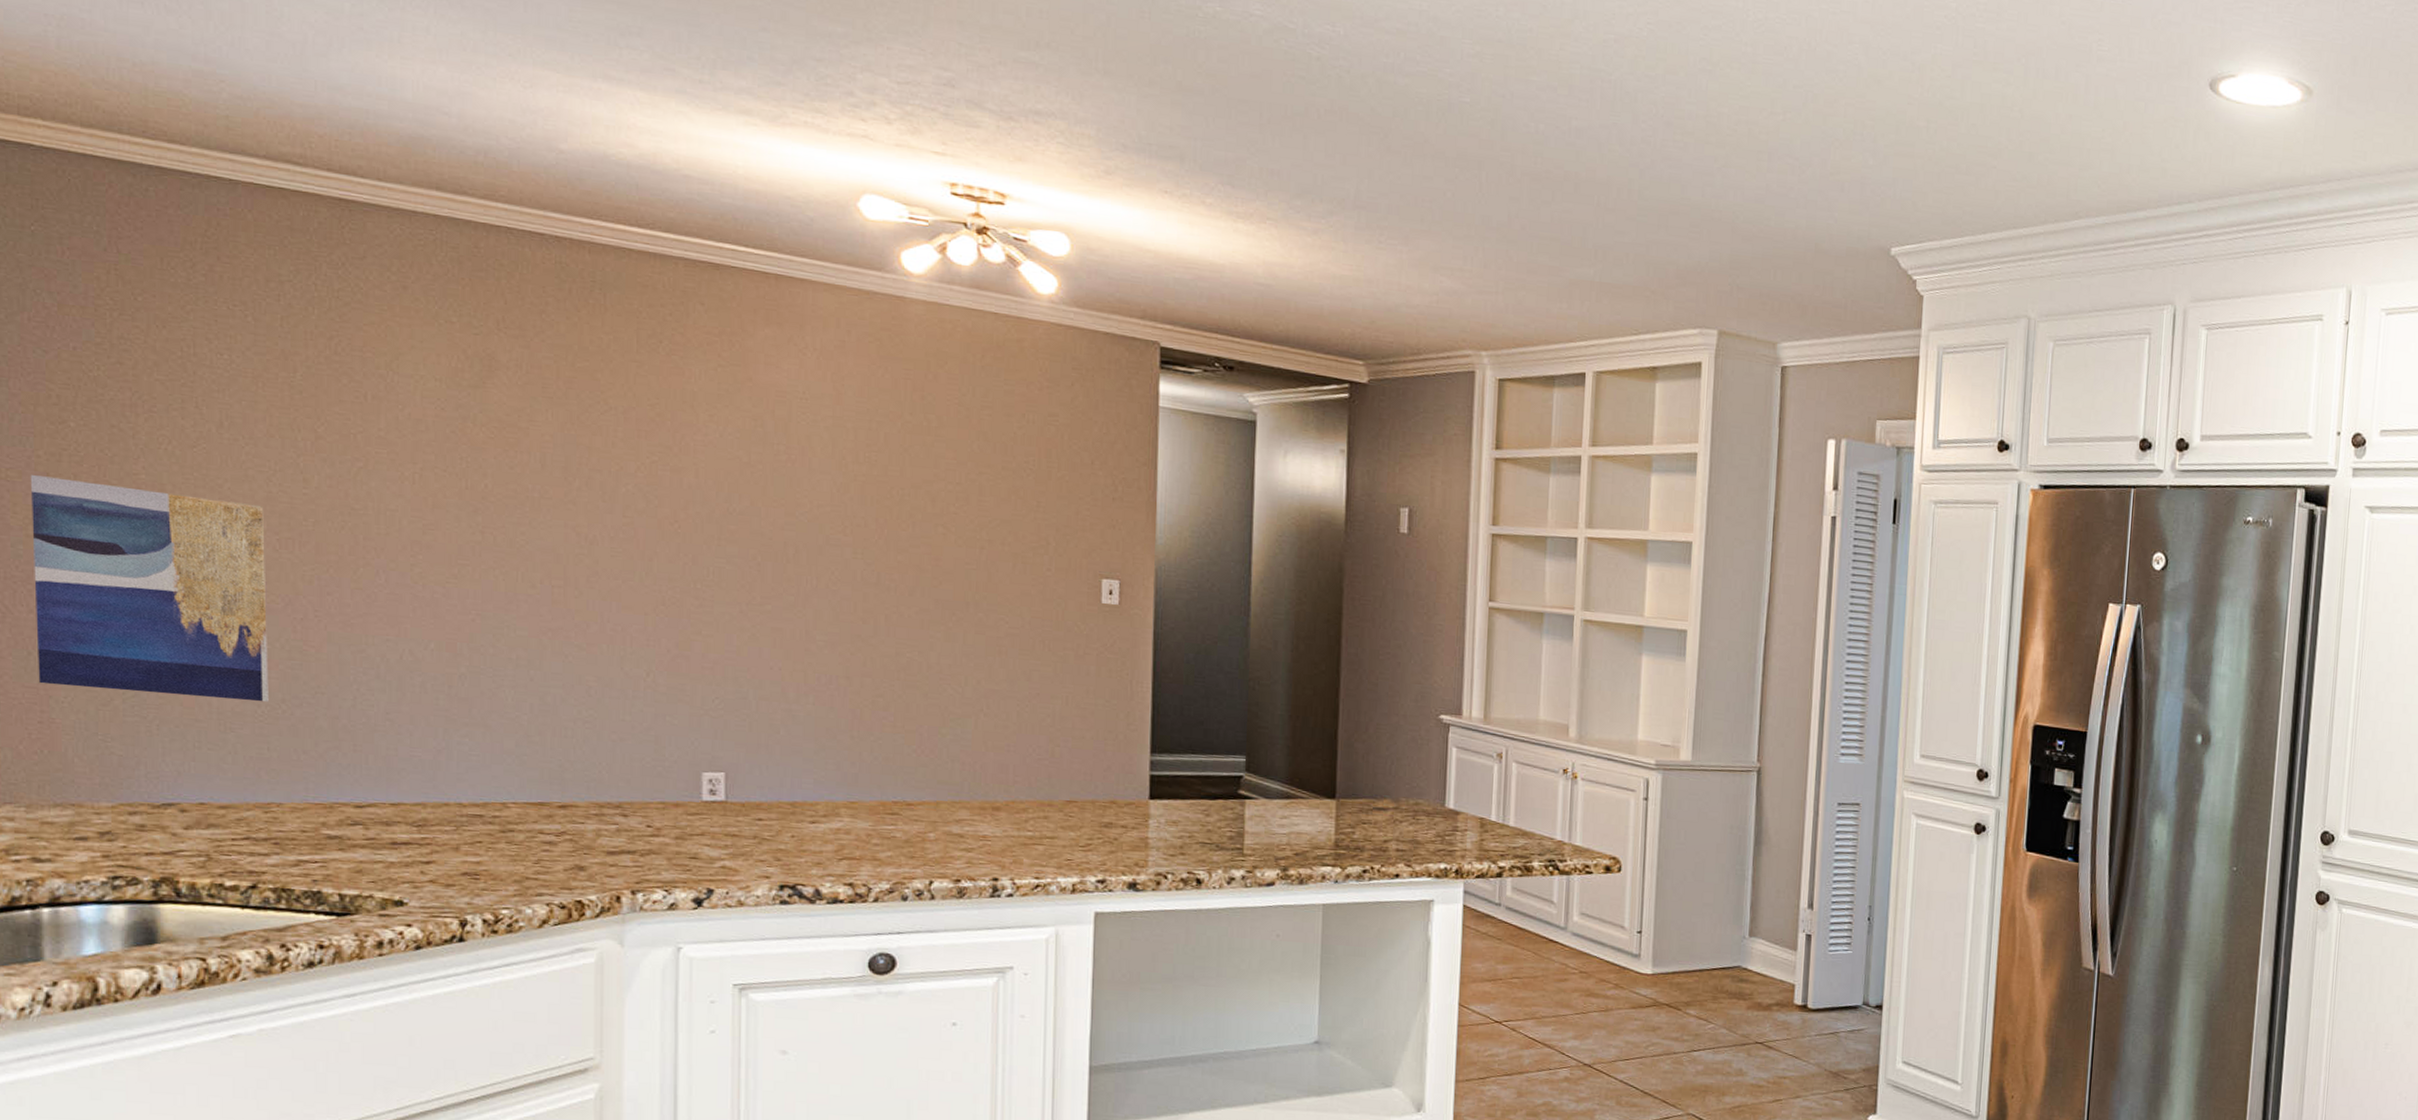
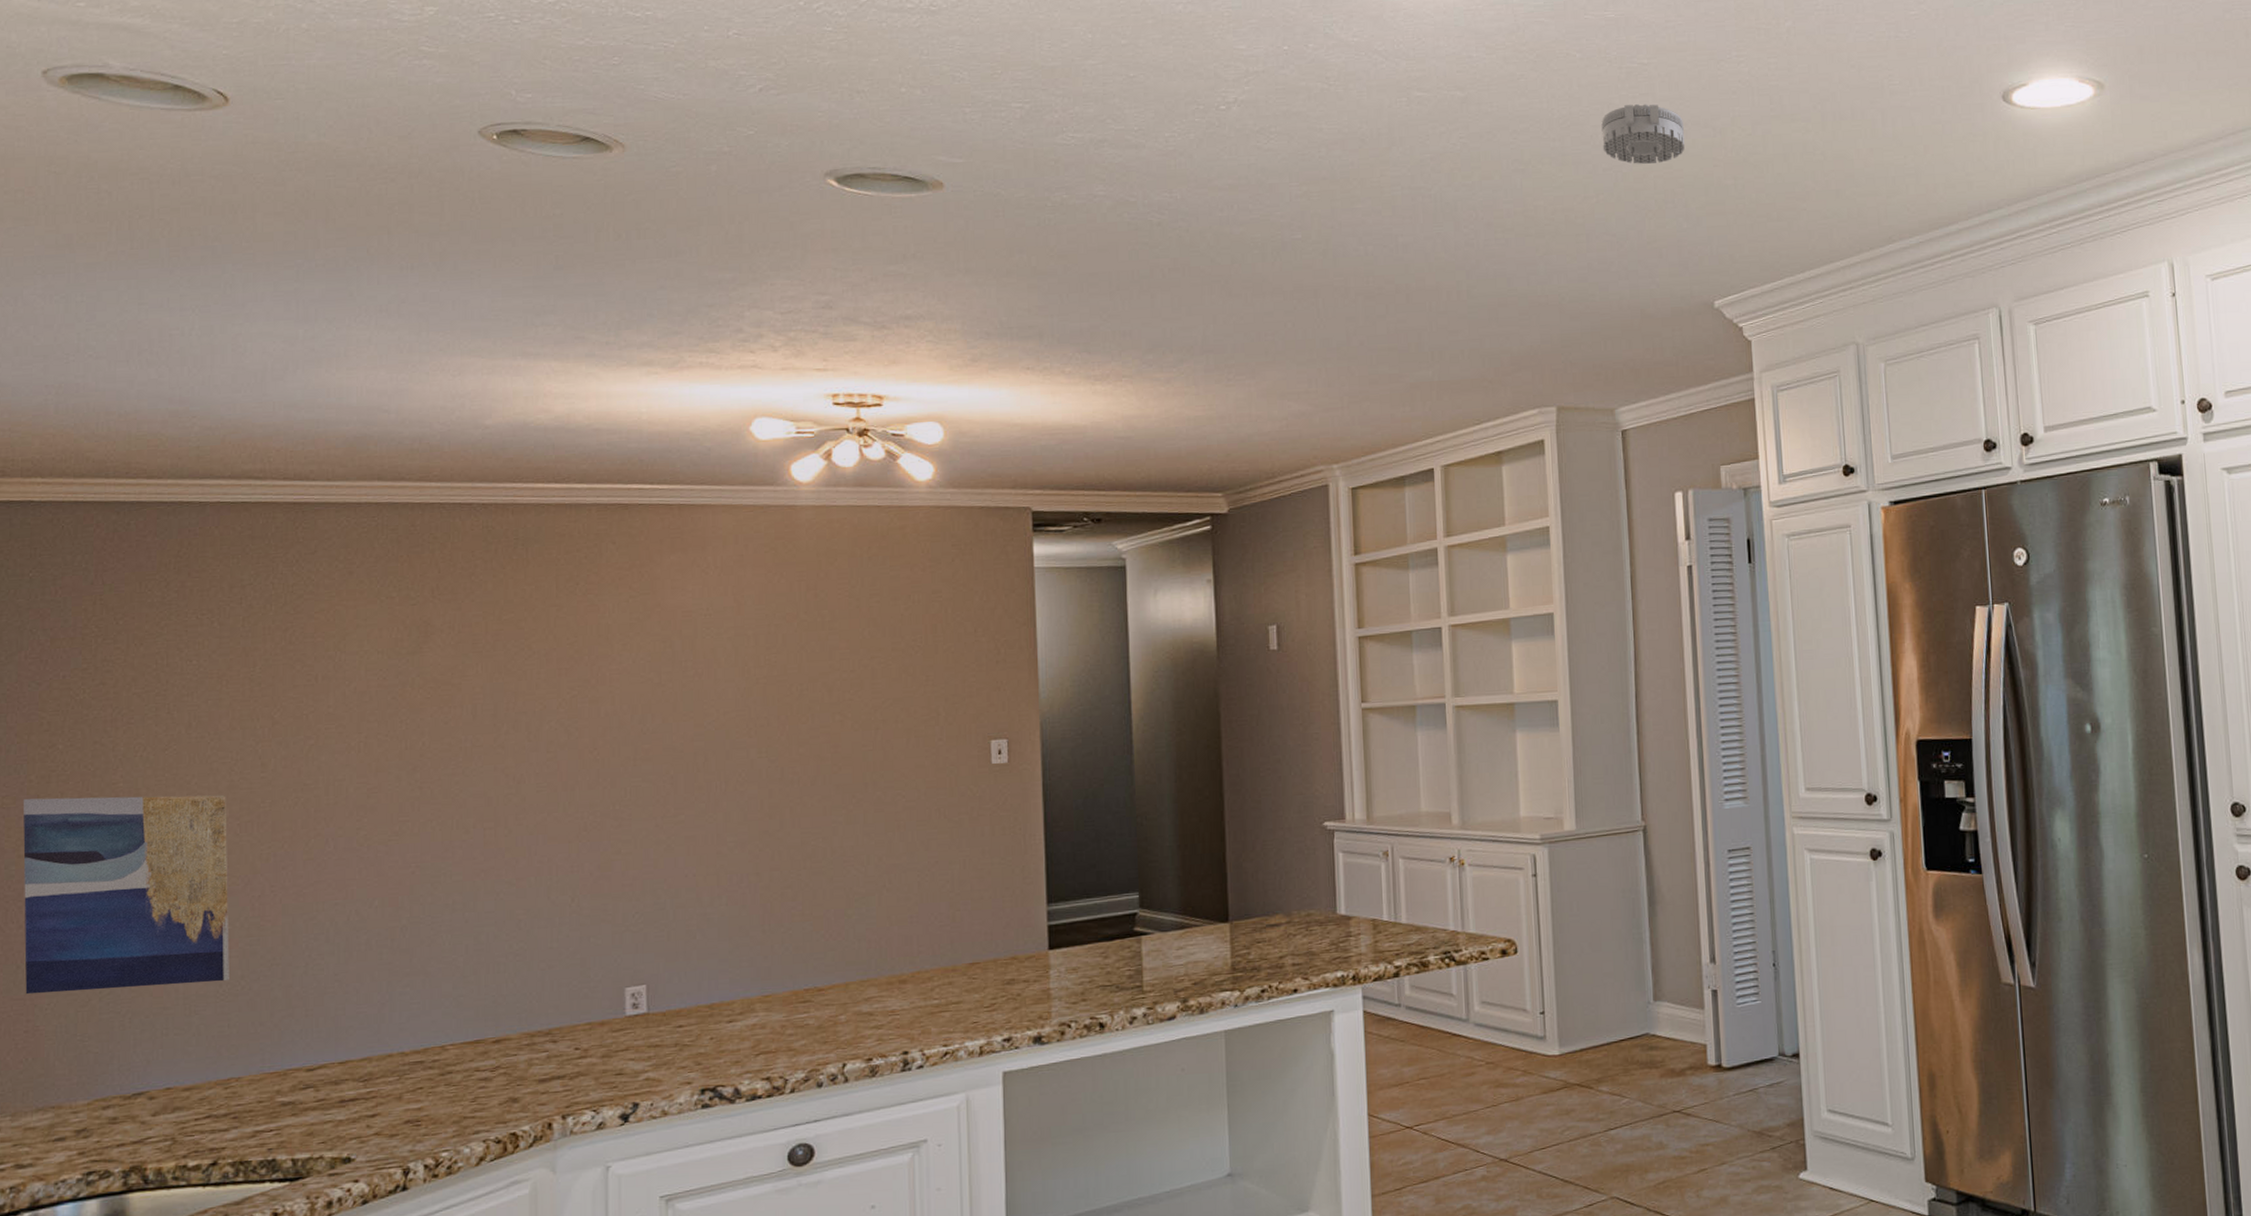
smoke detector: none [1795,20,1882,90] -> present [1601,104,1685,165]

